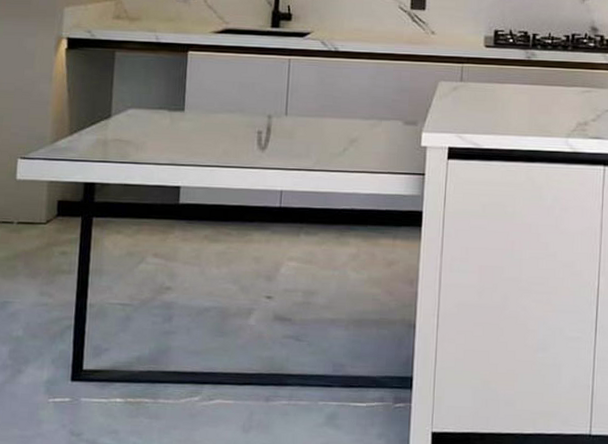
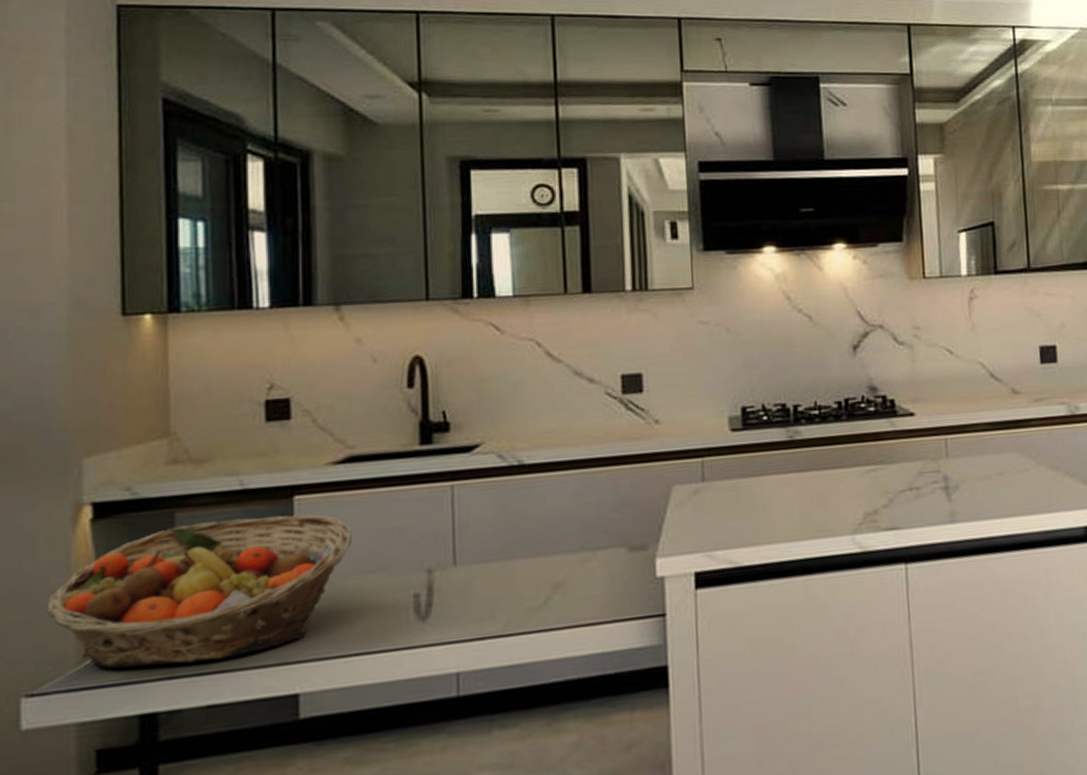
fruit basket: none [35,61,223,155] -> present [44,514,352,669]

